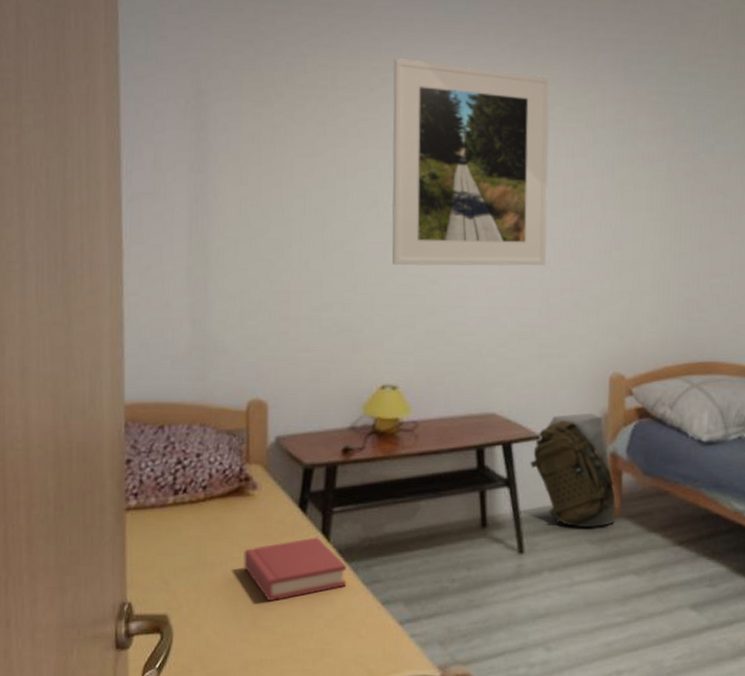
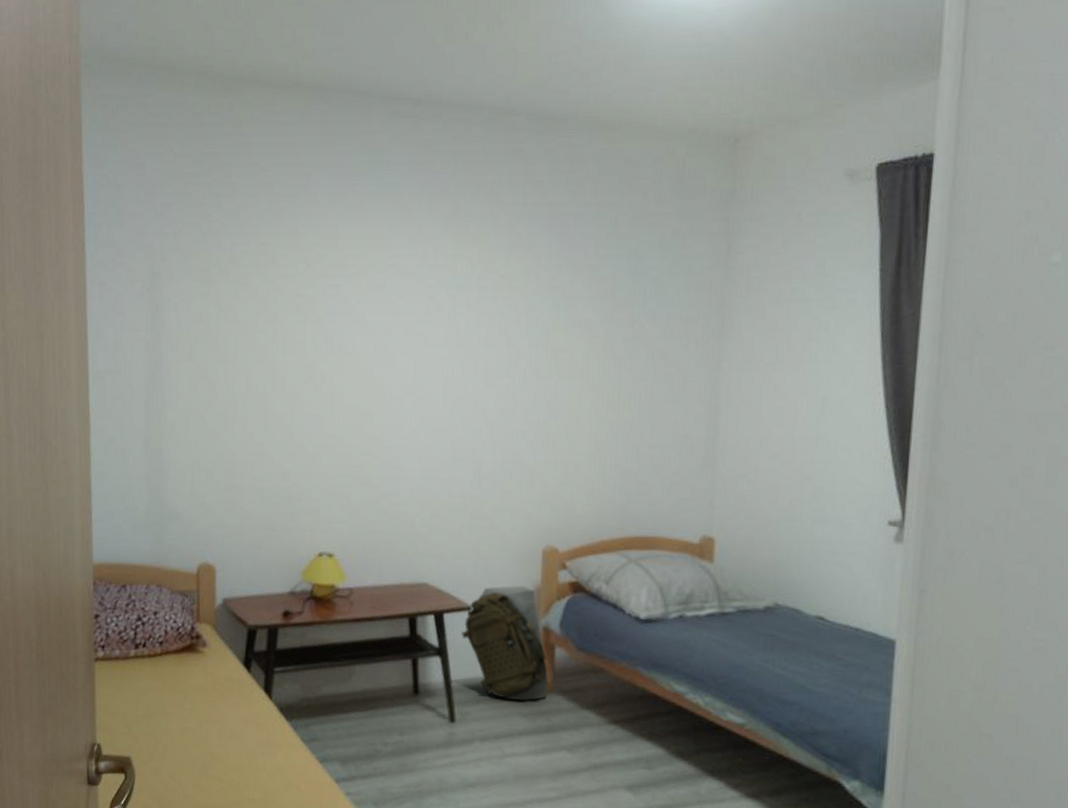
hardback book: present [243,537,347,602] -> none [195,694,287,752]
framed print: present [392,58,550,267] -> none [328,234,483,438]

